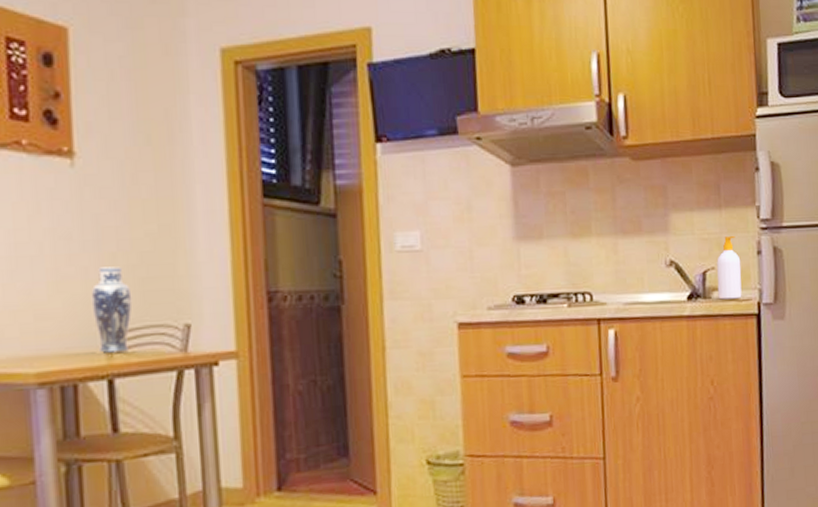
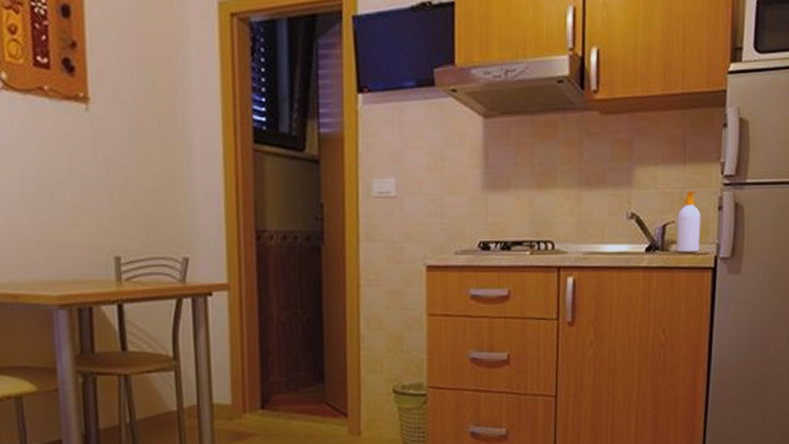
vase: present [91,266,133,353] -> none [103,203,139,281]

